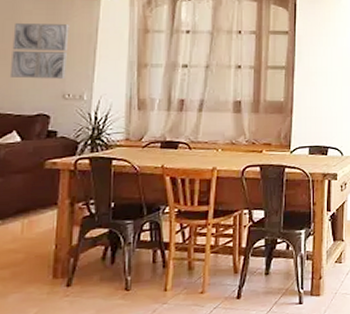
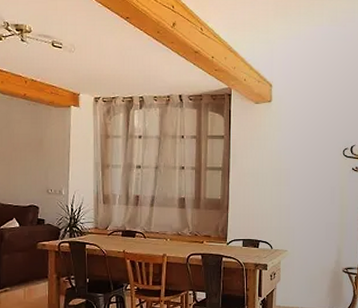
wall art: present [9,23,70,79] -> none [8,131,49,177]

